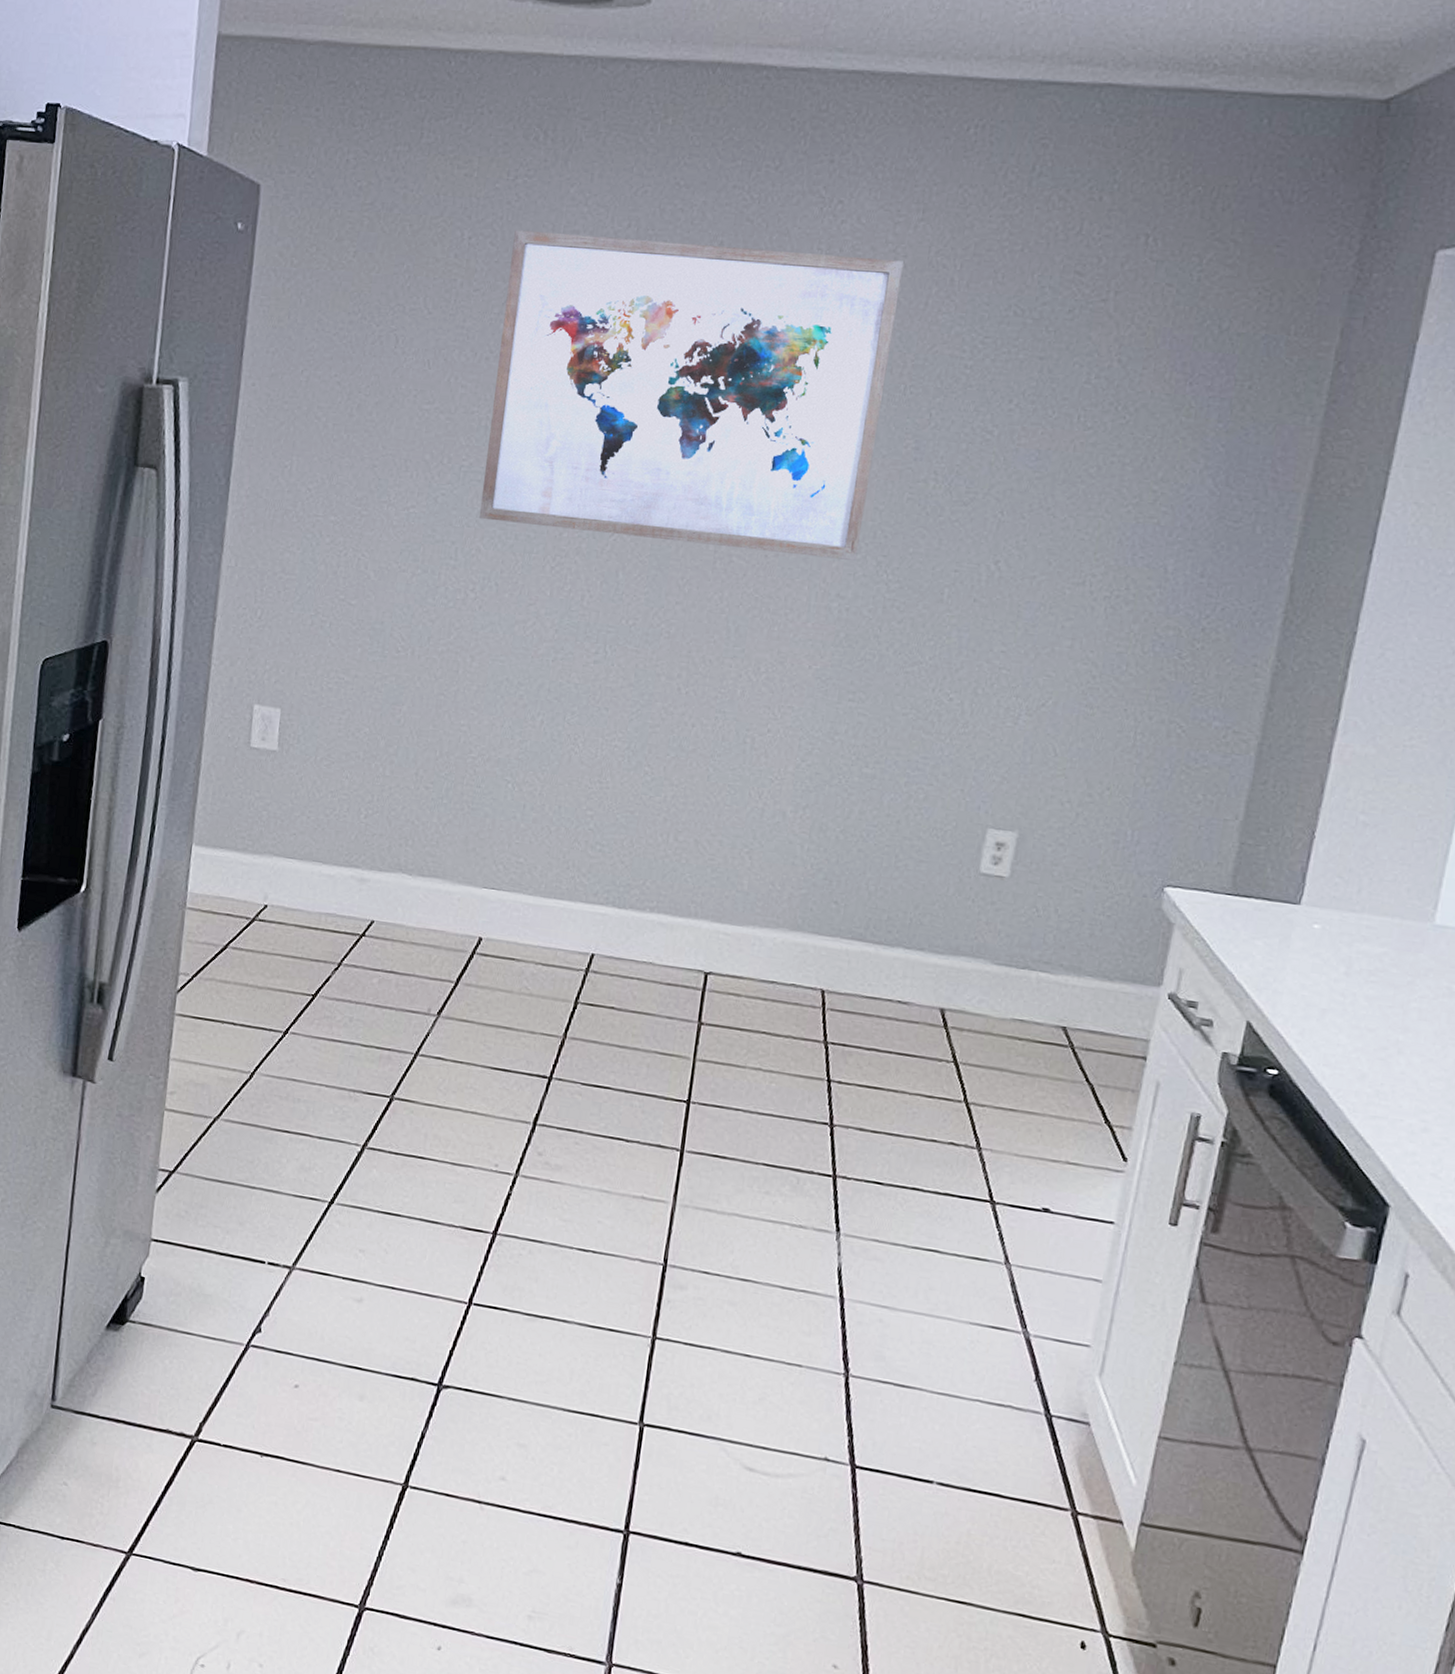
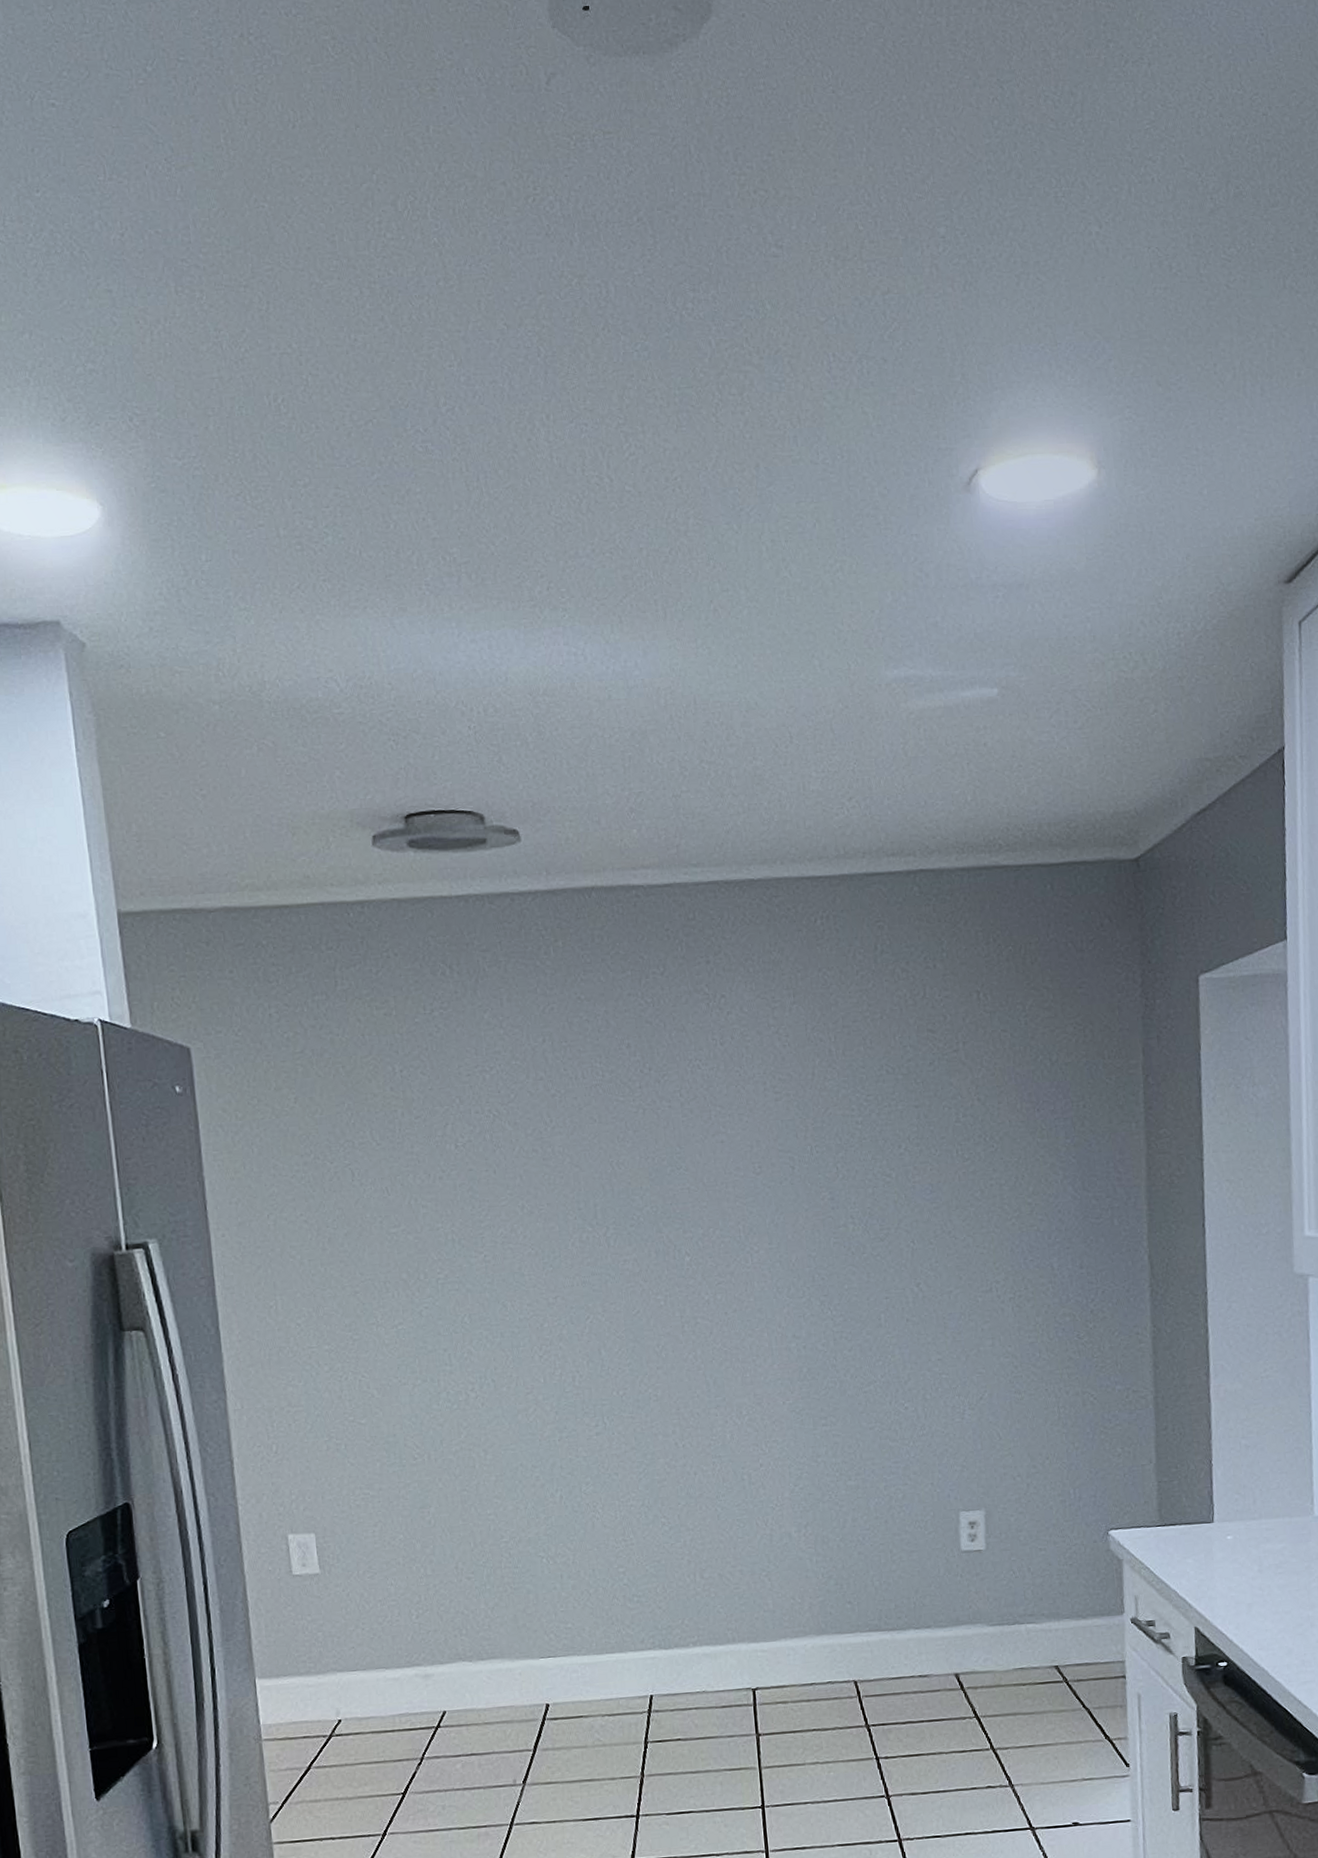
wall art: present [478,230,903,561] -> none [441,1040,803,1325]

